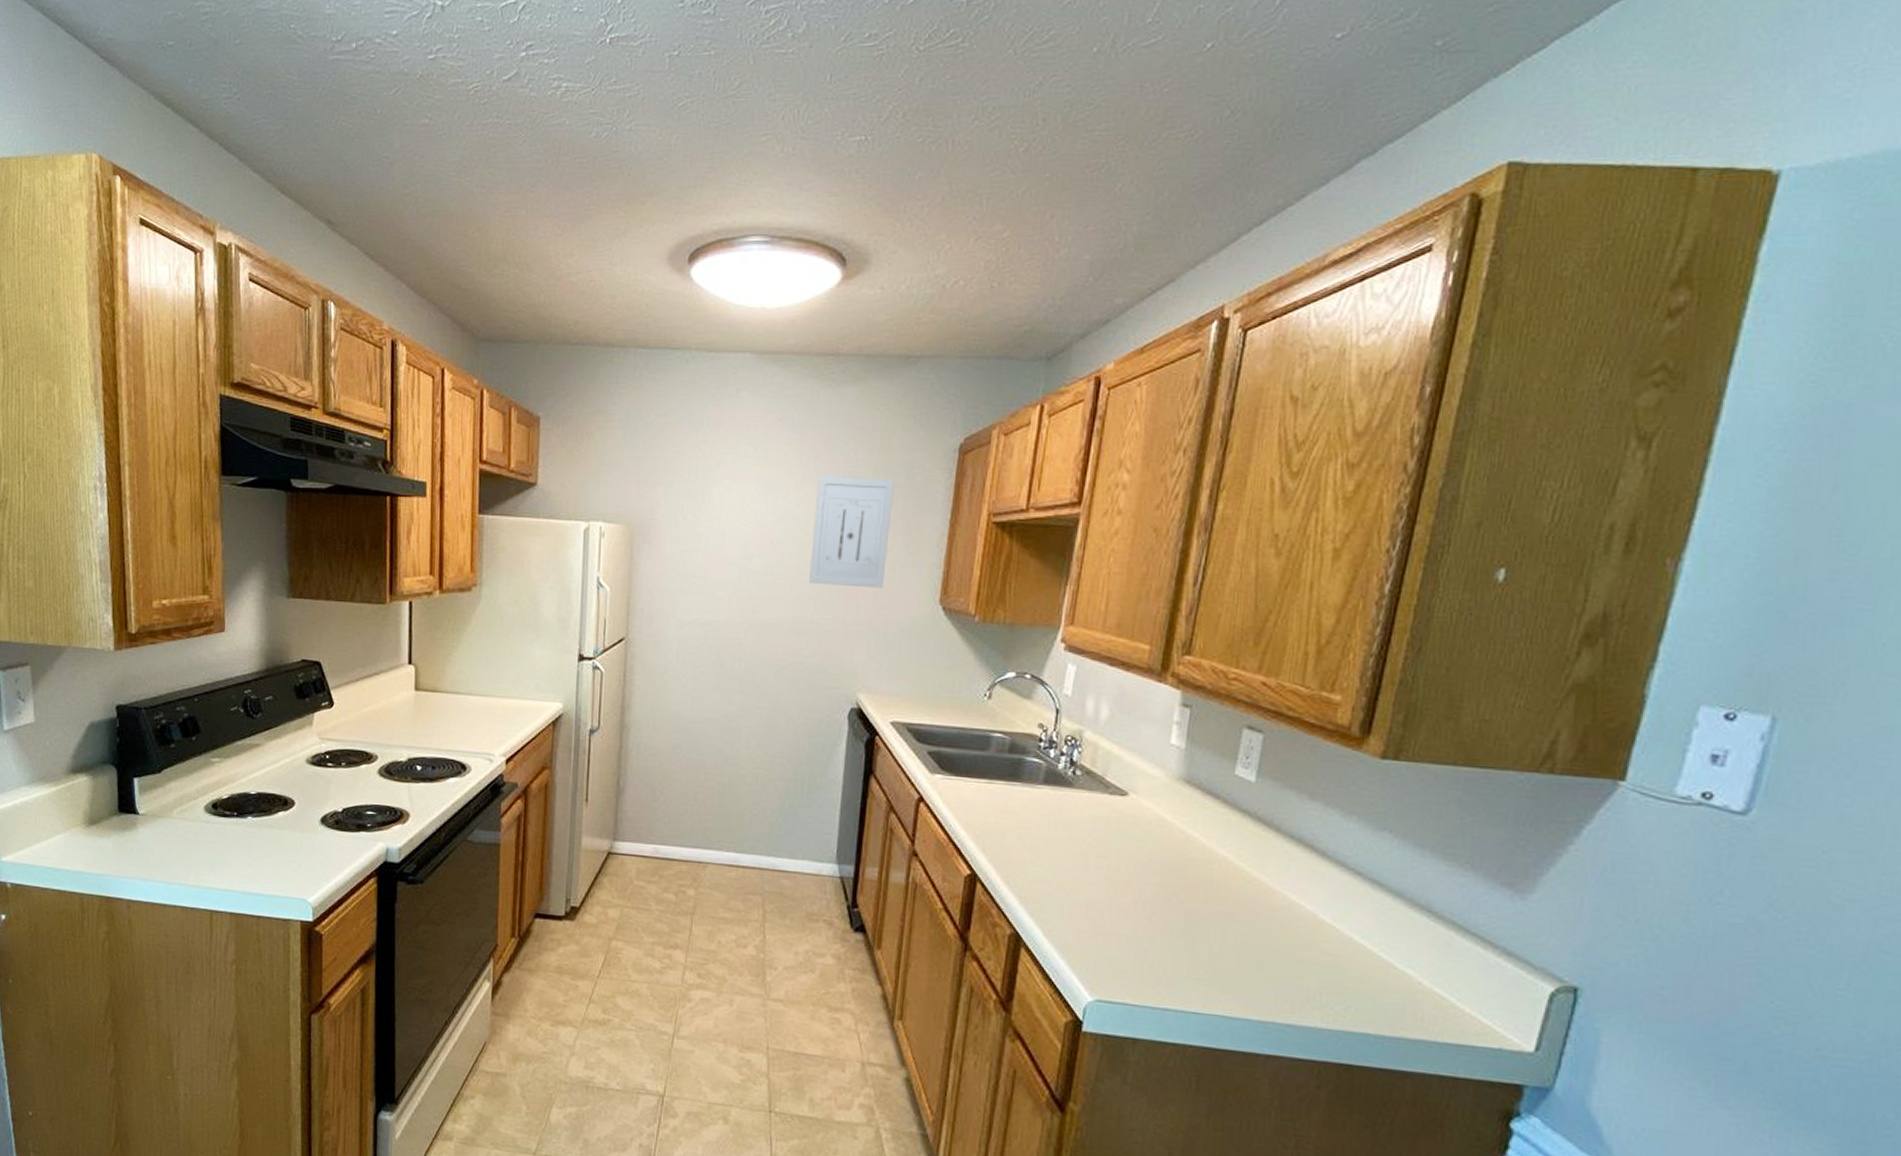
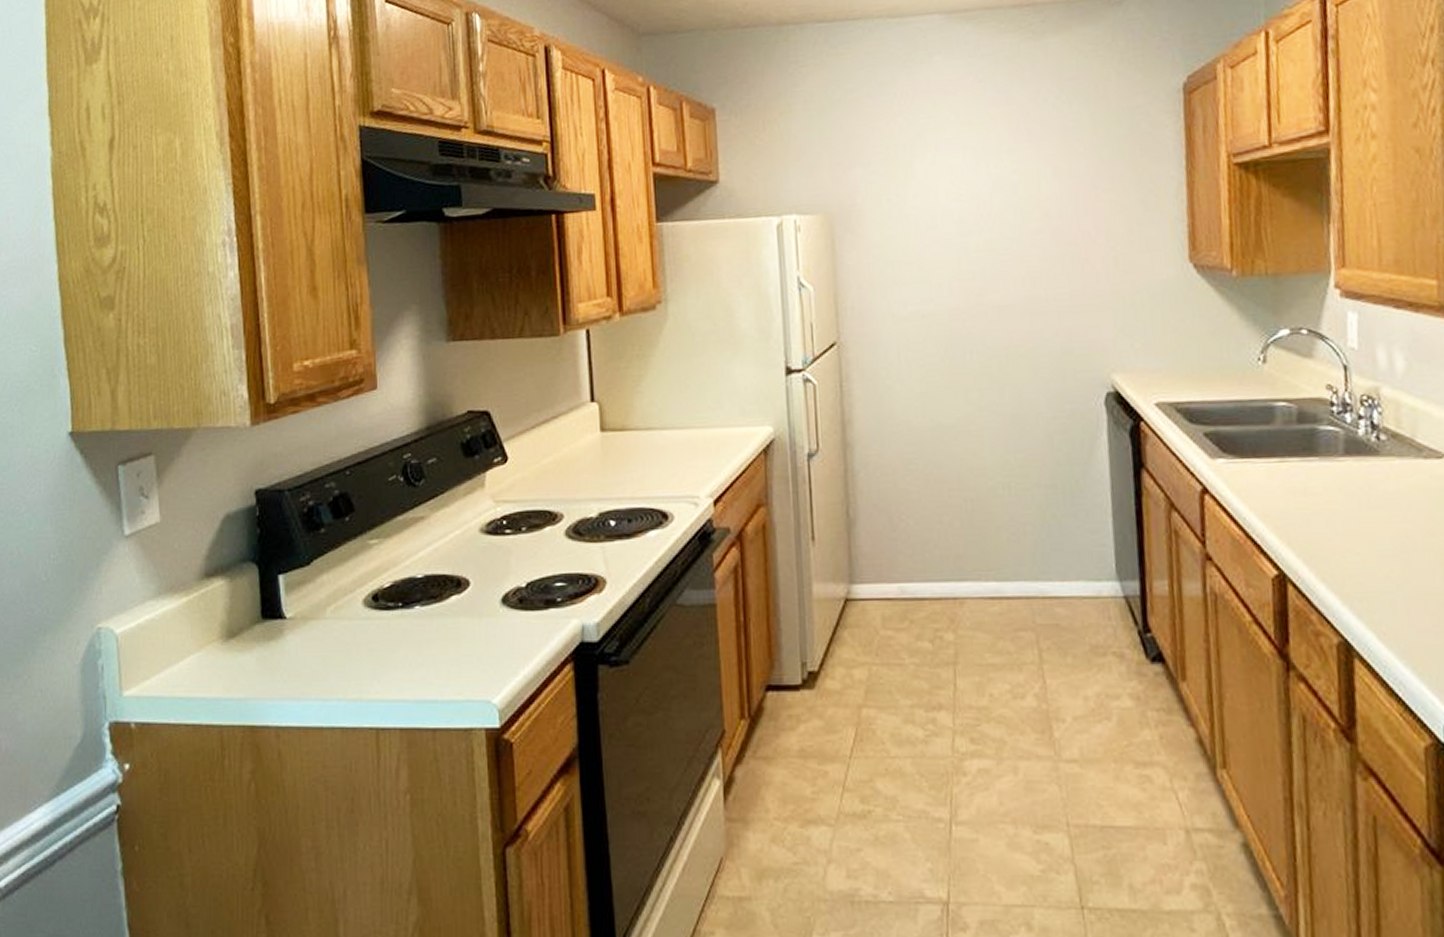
wall art: present [809,475,894,588] -> none [1031,129,1123,256]

